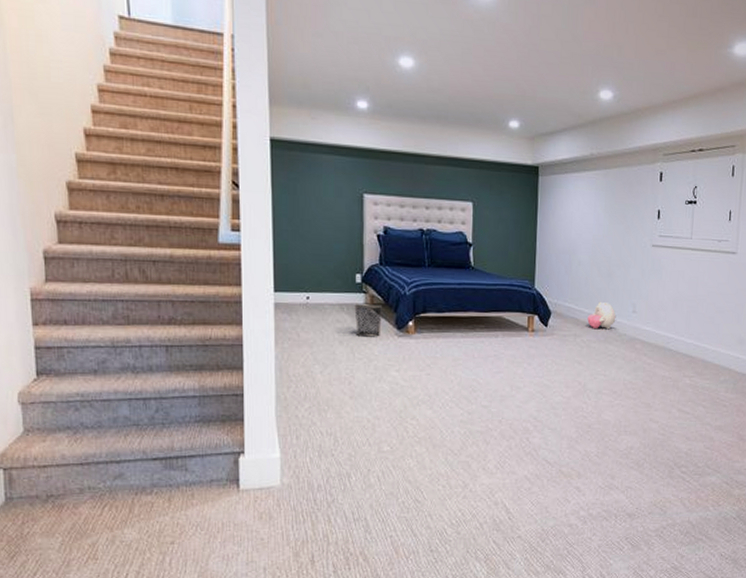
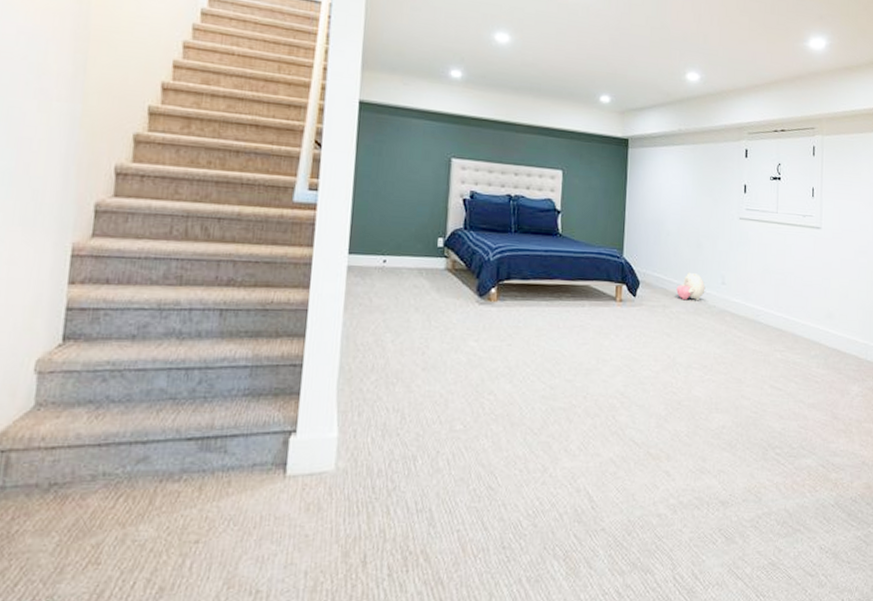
waste bin: present [354,304,382,337] -> none [433,269,464,304]

